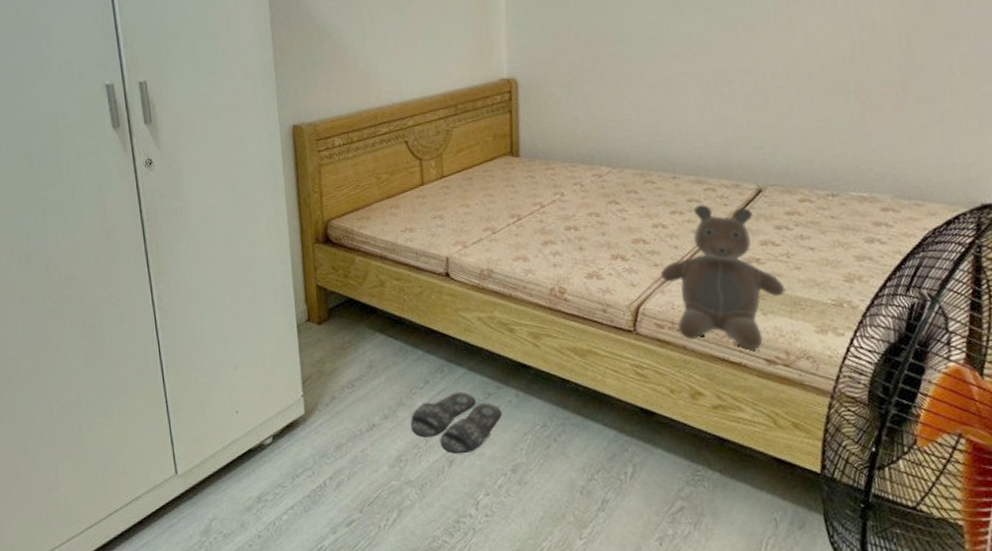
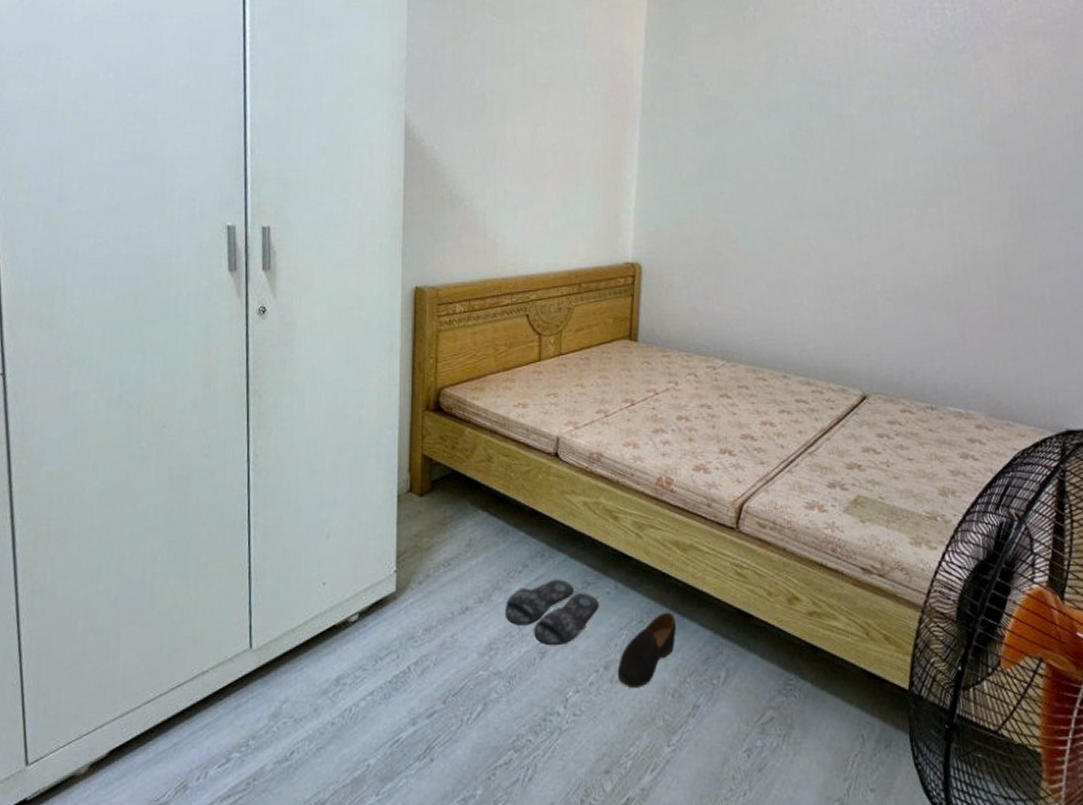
shoe: none [524,415,580,488] -> present [617,612,676,687]
stuffed animal: present [660,204,786,351] -> none [765,405,884,558]

